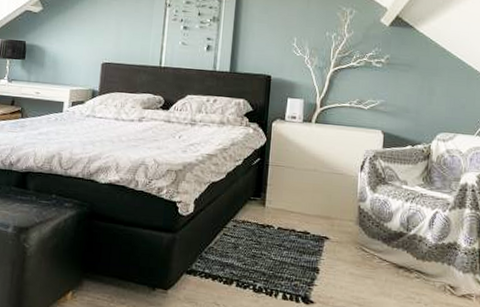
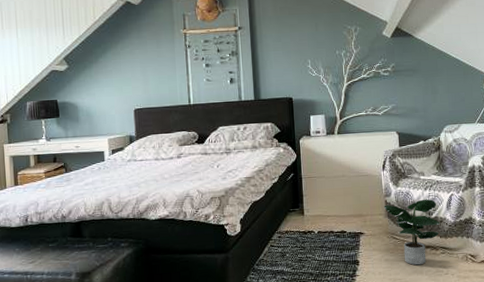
potted plant: none [356,211,419,287] -> present [384,199,440,266]

